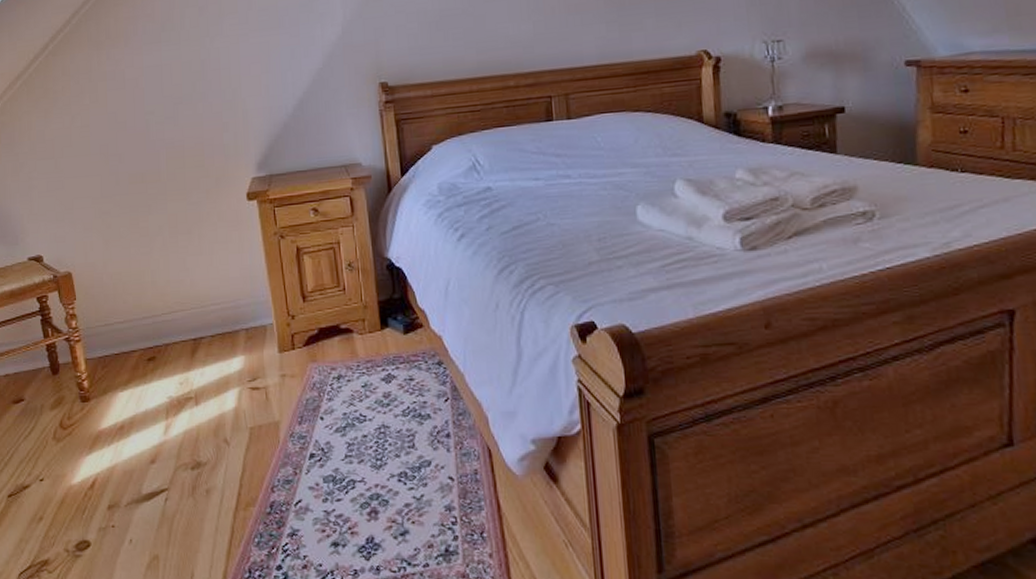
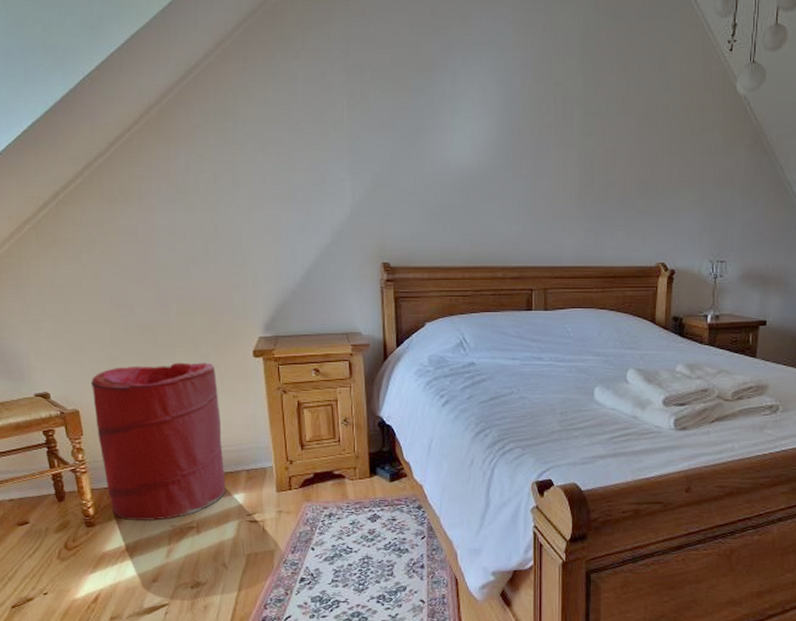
laundry hamper: none [82,210,224,394] -> present [91,362,225,521]

